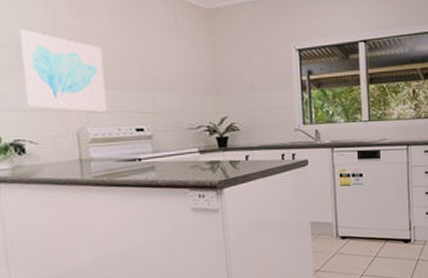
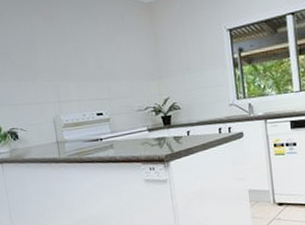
wall art: present [19,29,107,112] -> none [8,39,74,102]

